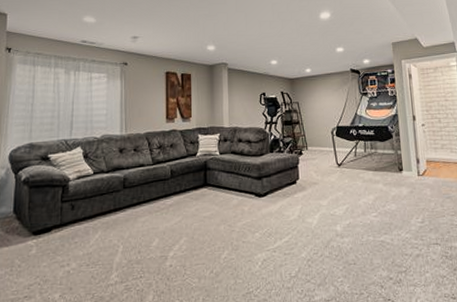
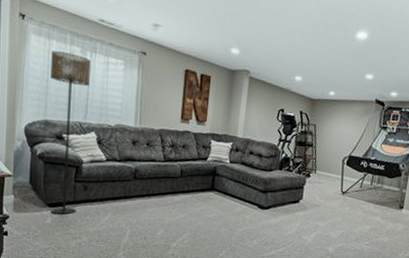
floor lamp: none [35,75,74,242] -> present [50,51,91,214]

